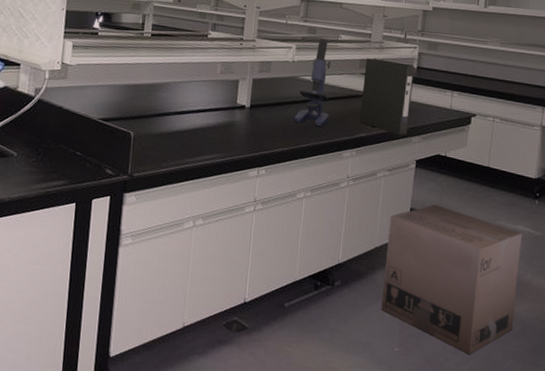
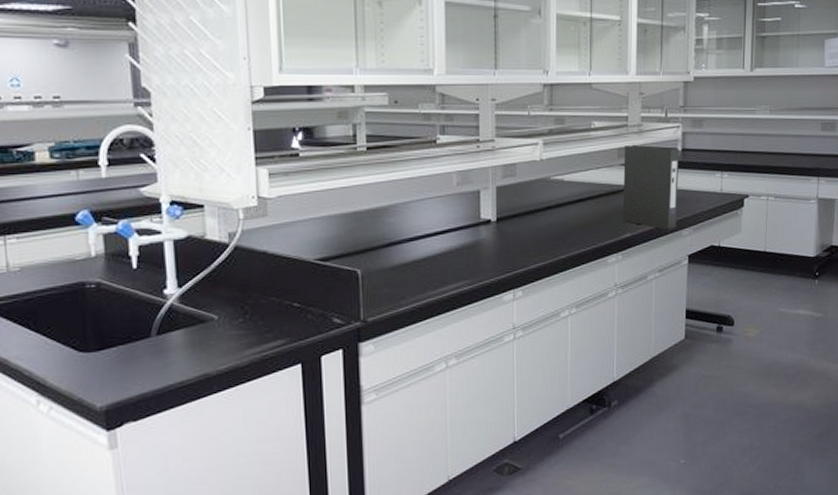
microscope: present [294,38,331,127] -> none [549,128,589,233]
cardboard box: present [381,204,522,354] -> none [663,301,803,453]

